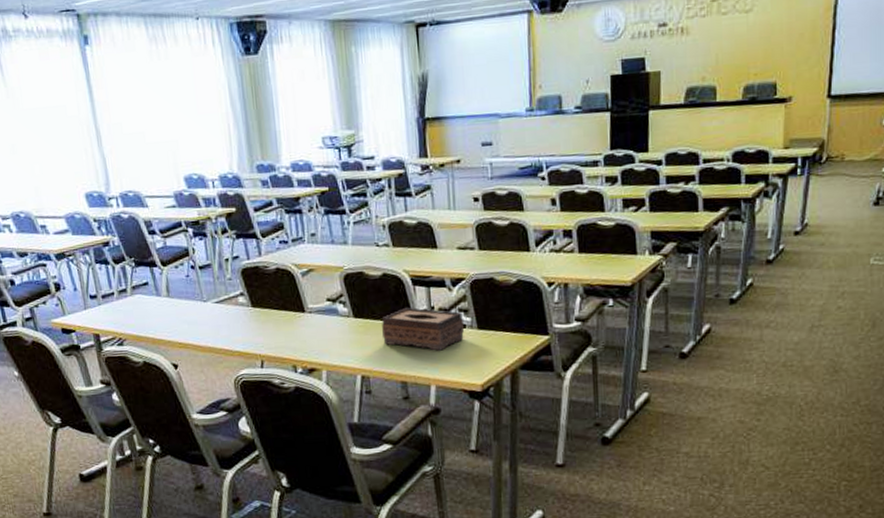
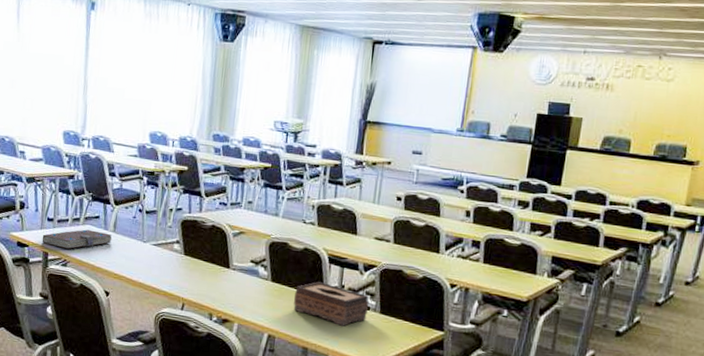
book: none [88,299,168,326] -> present [42,229,112,249]

